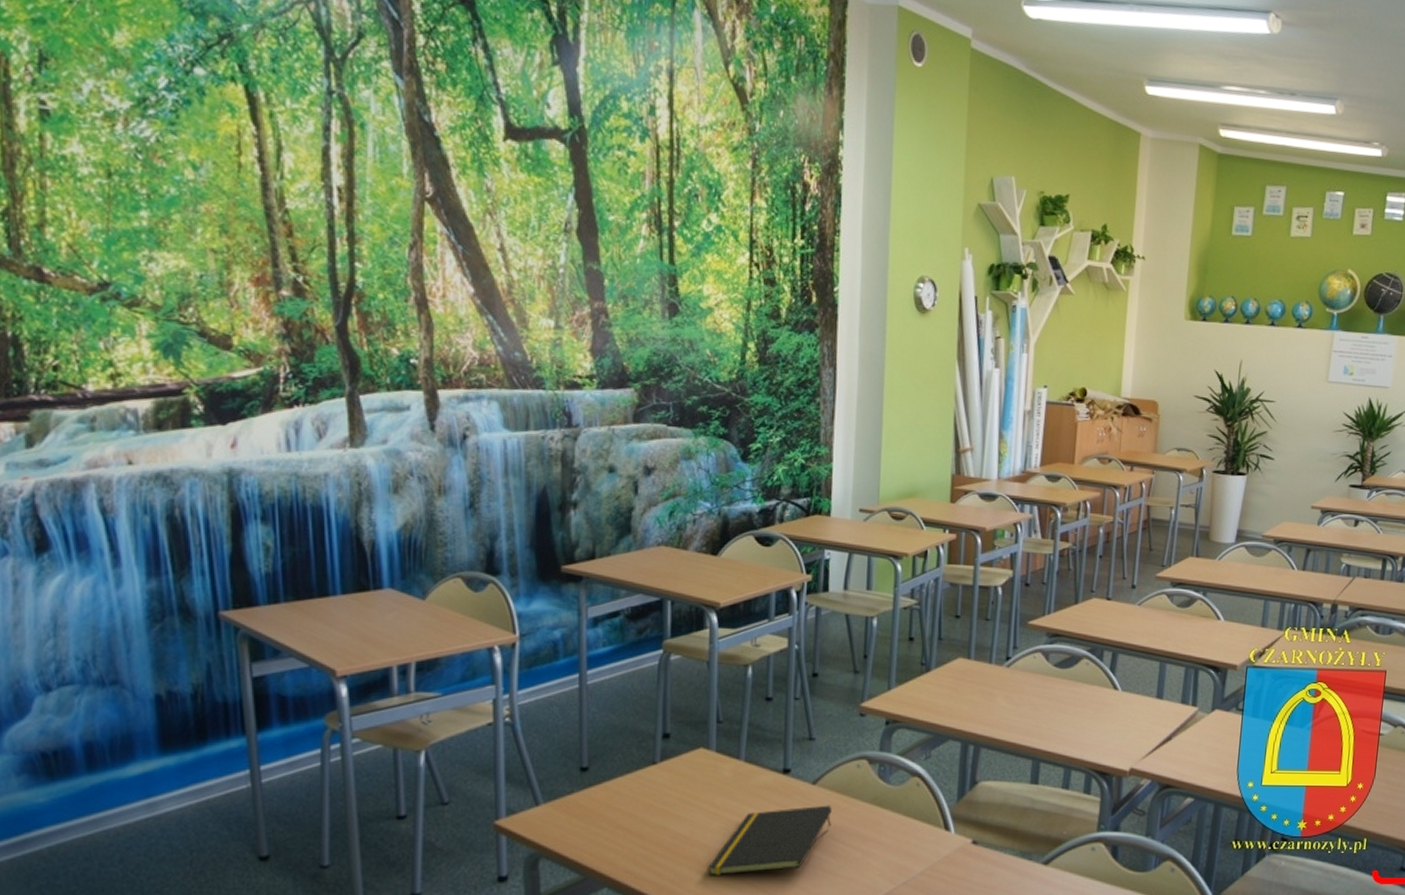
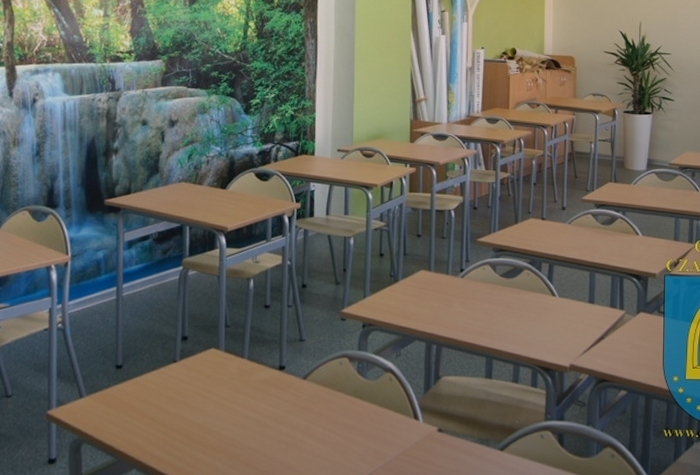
notepad: present [708,805,832,876] -> none [218,397,320,460]

